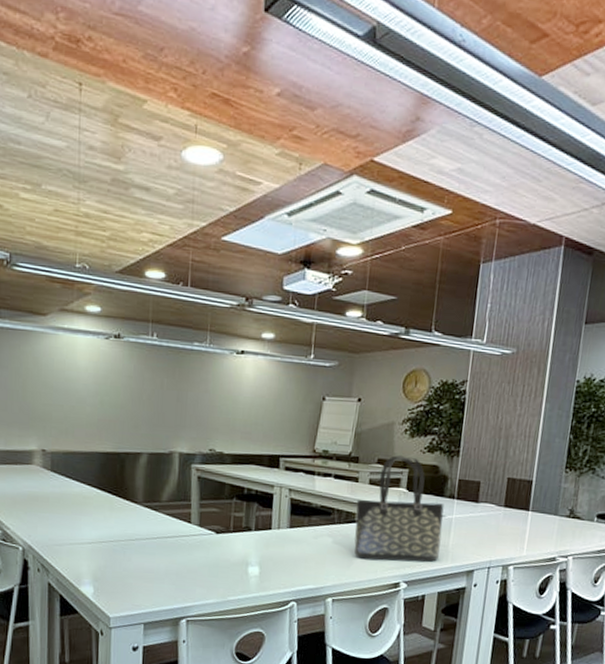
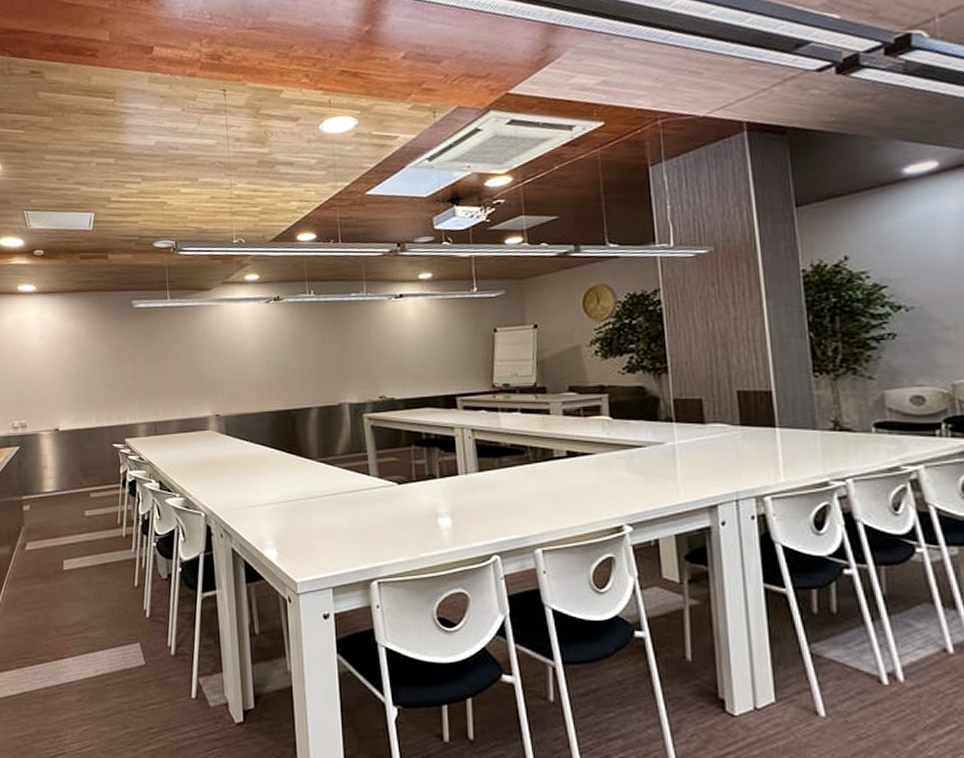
tote bag: present [354,455,444,562] -> none [551,380,667,500]

